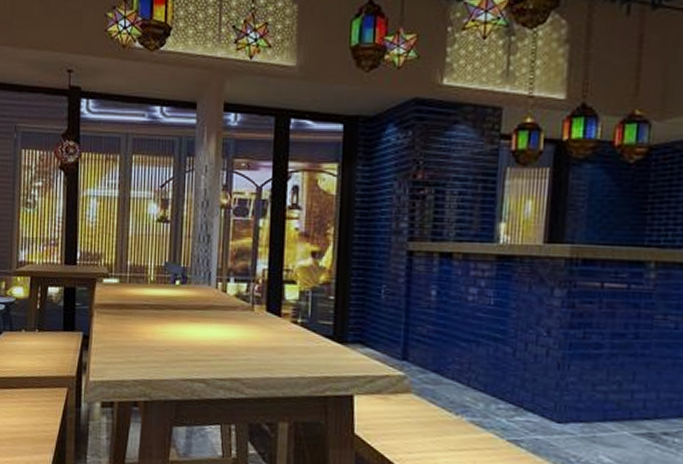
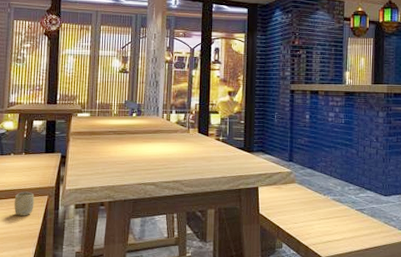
cup: none [27,380,51,413] -> present [14,191,35,216]

